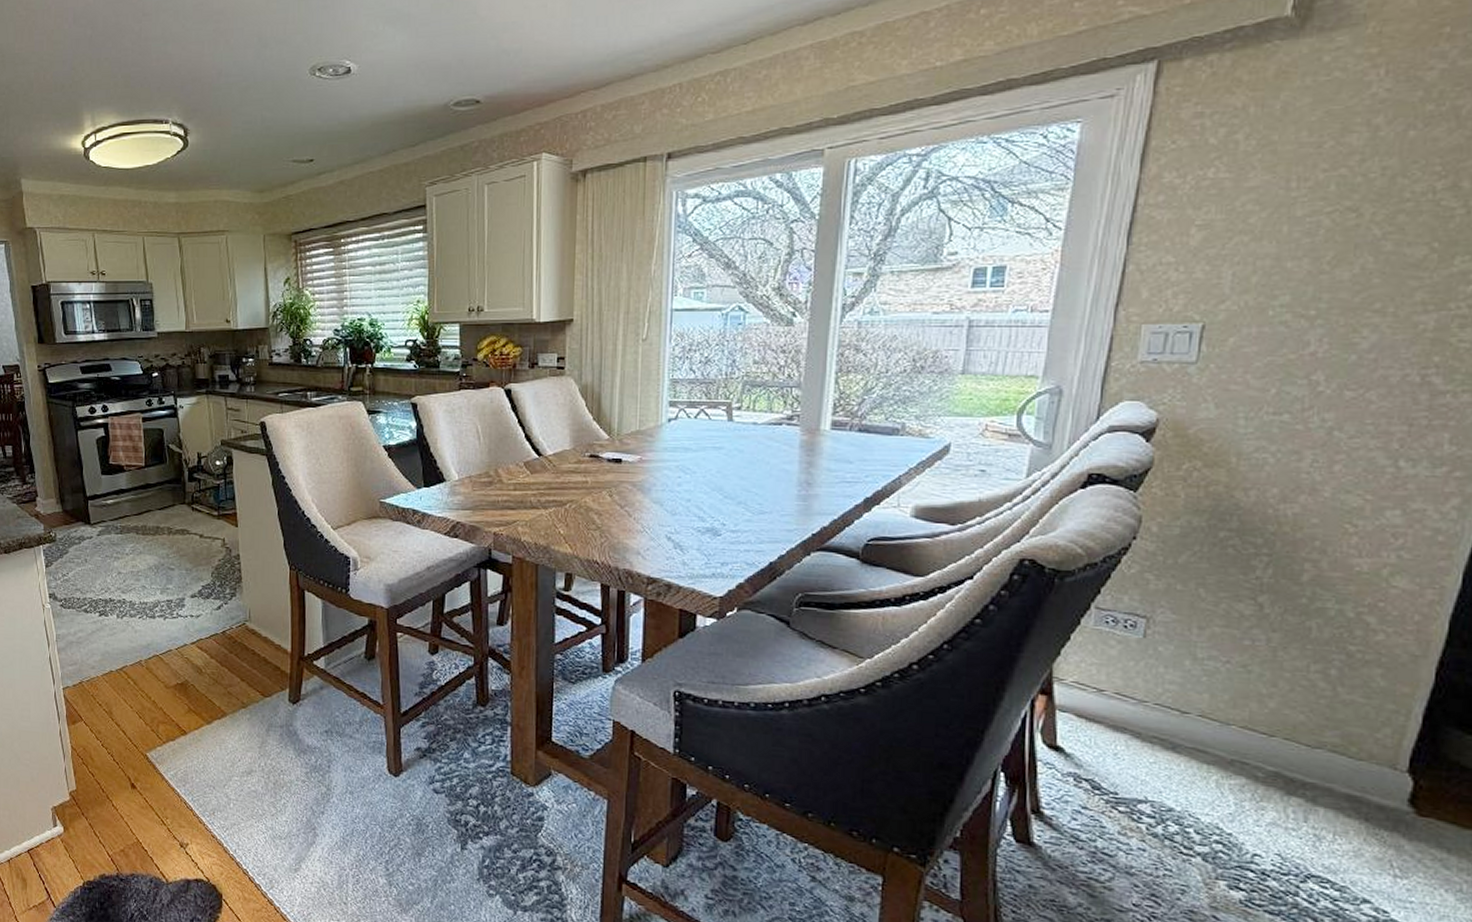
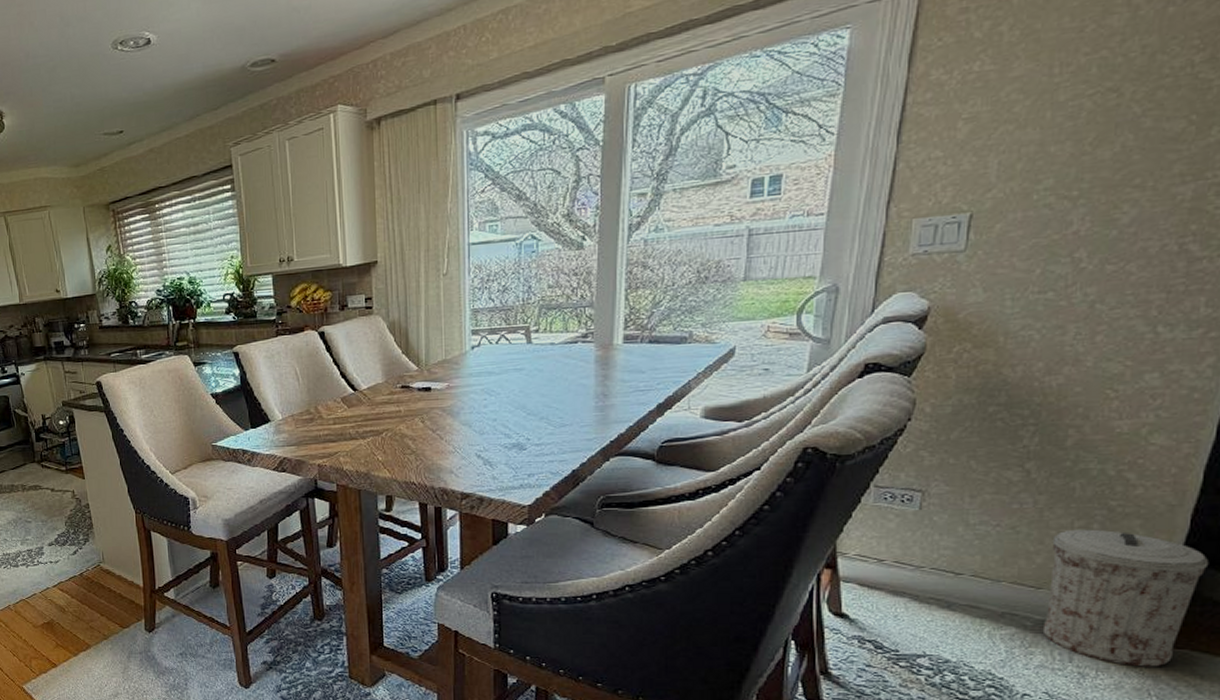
trash can: none [1275,673,1456,835] -> present [1042,529,1210,667]

